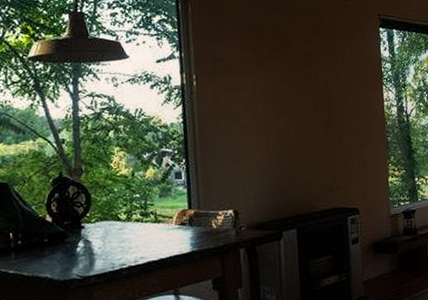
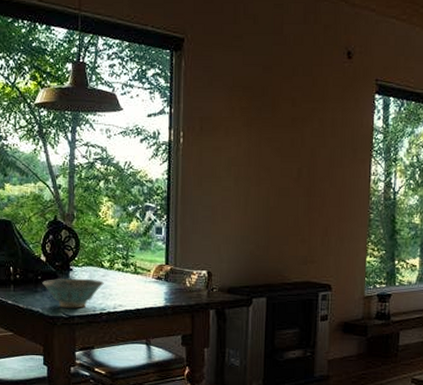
ceramic bowl: none [49,234,122,270] -> present [42,278,104,308]

